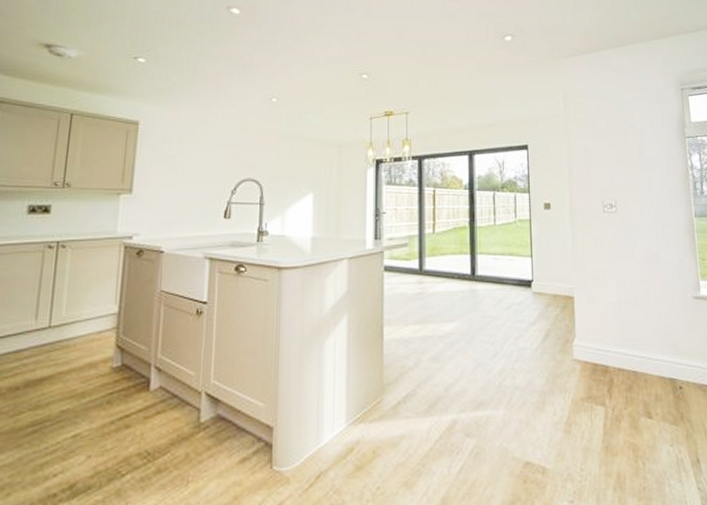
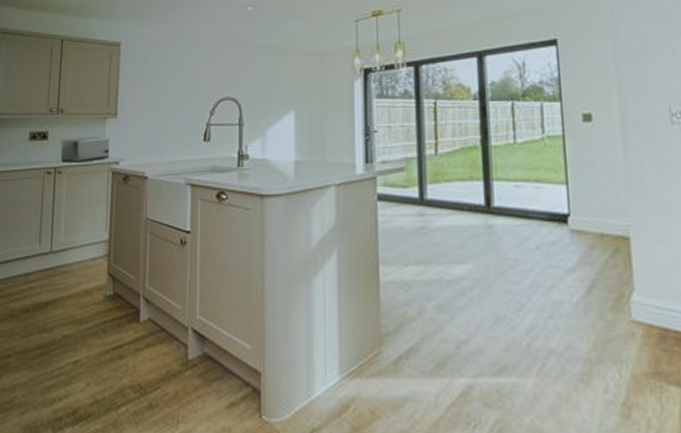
toaster: none [64,211,124,237] -> present [60,136,110,163]

